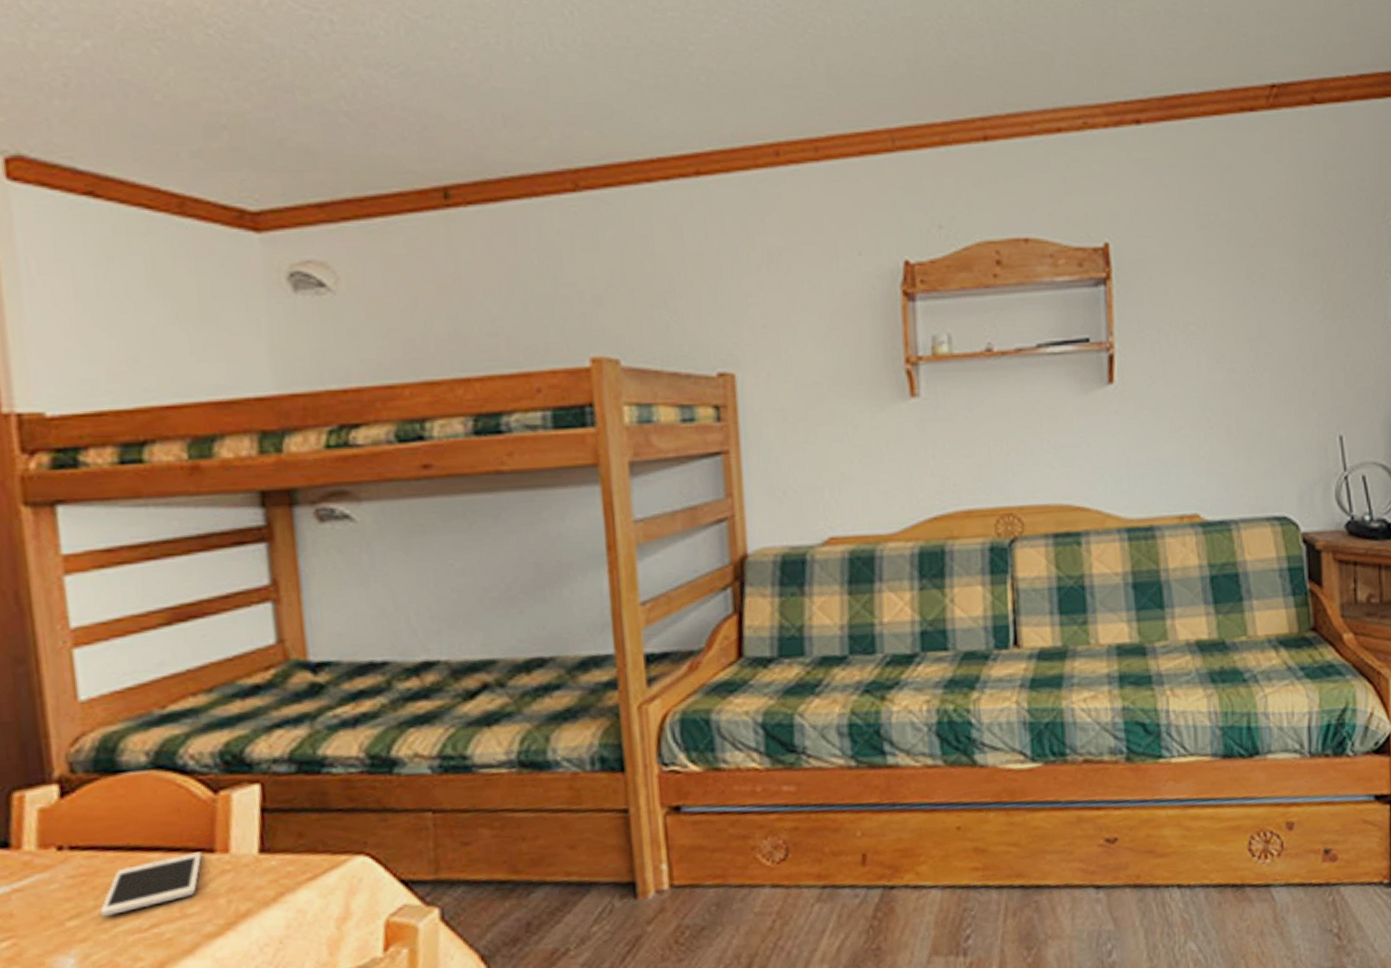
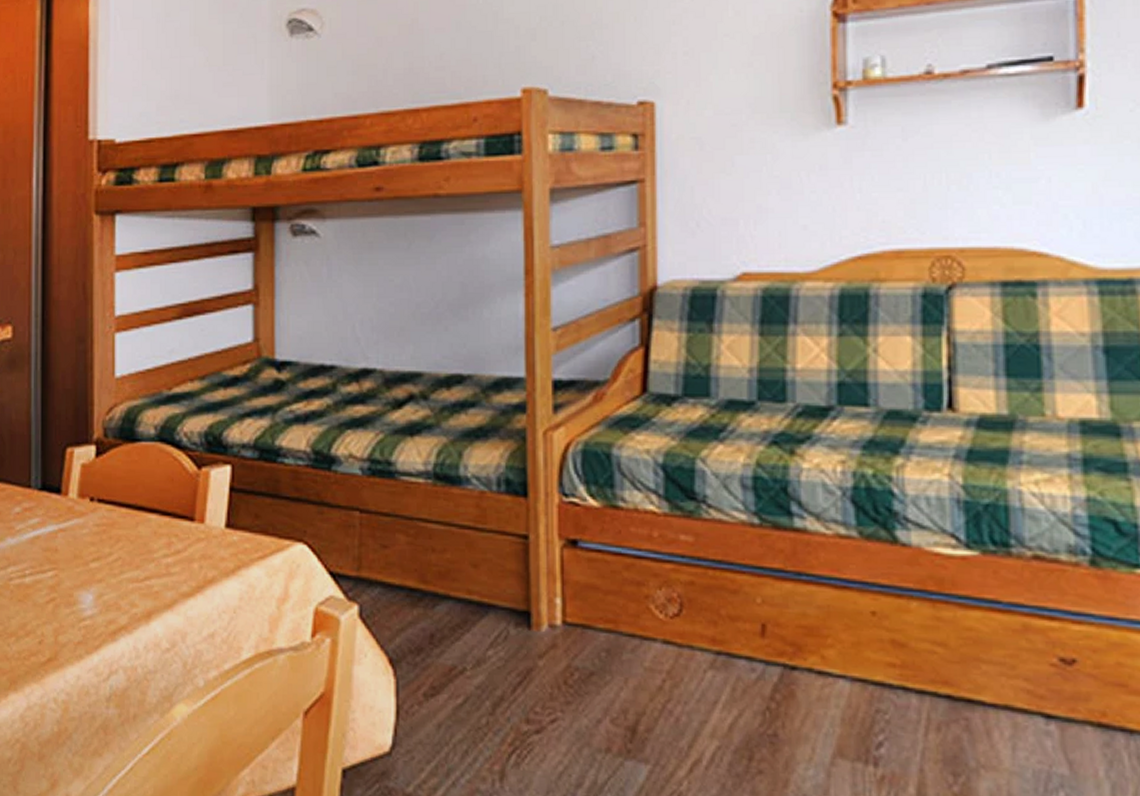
cell phone: present [100,852,203,916] -> none [112,519,186,563]

